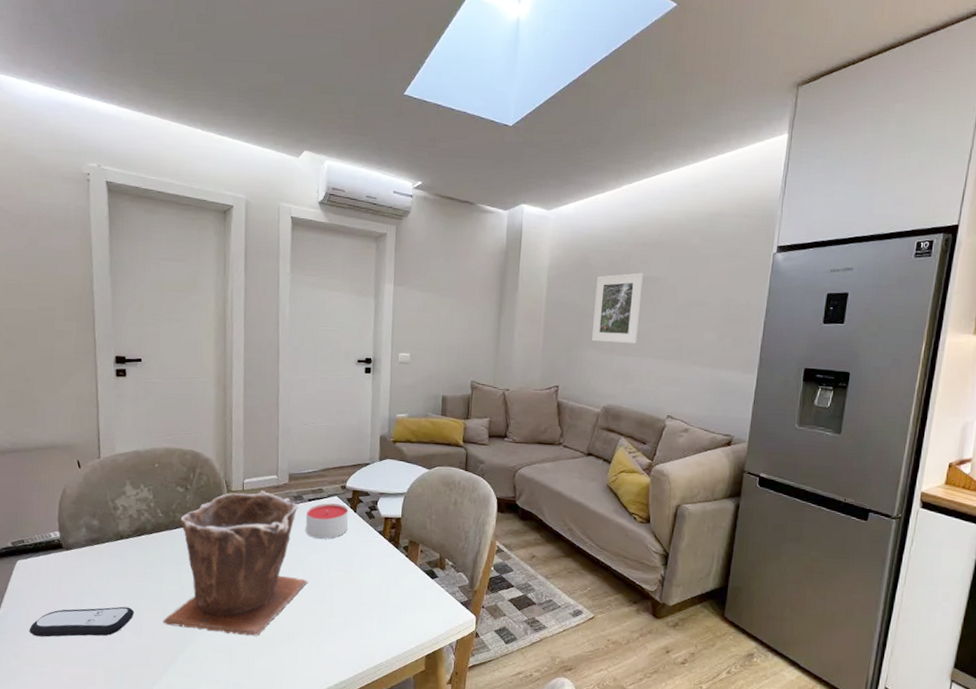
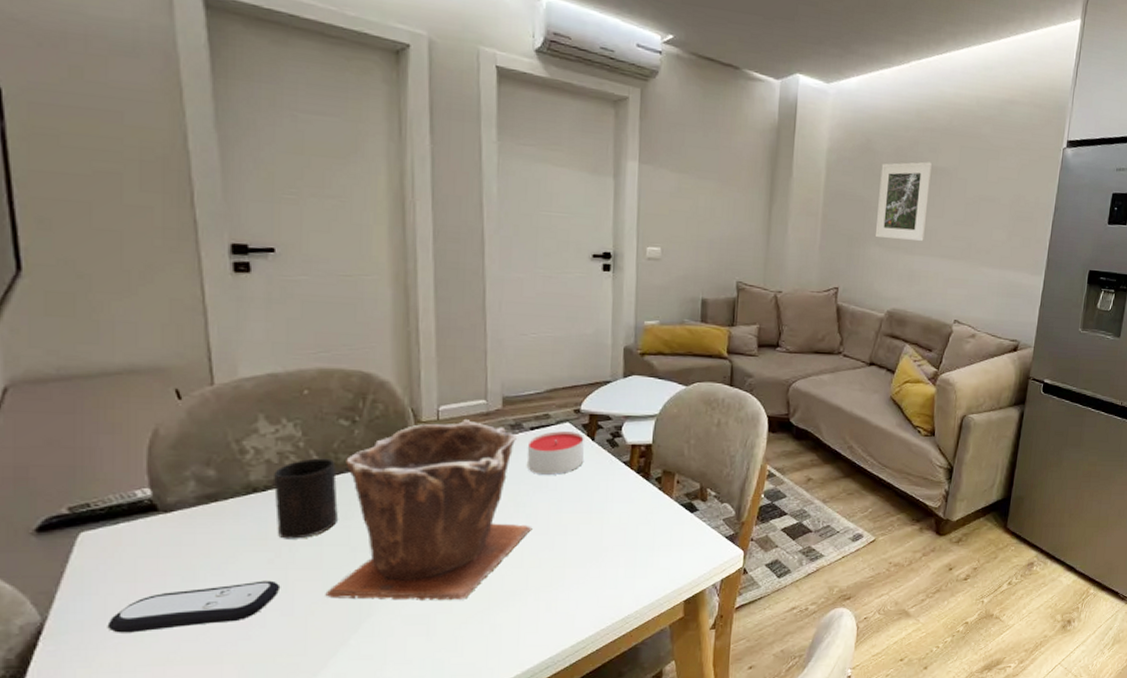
cup: none [133,515,174,577] -> present [274,458,338,539]

